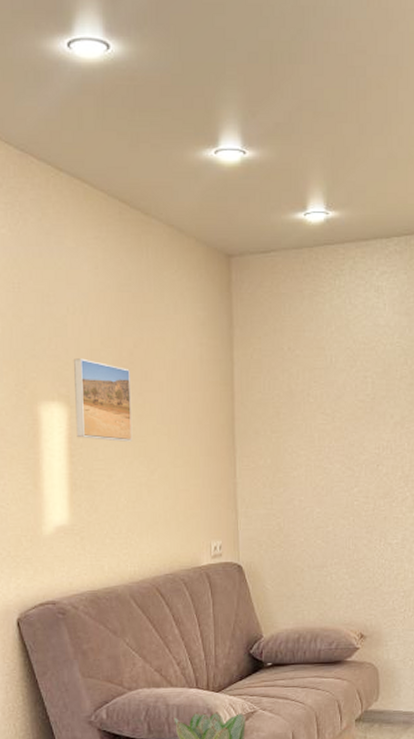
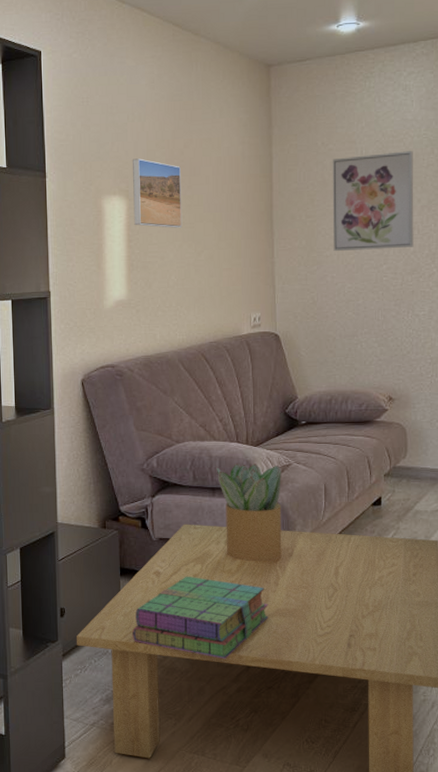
wall art: none [299,360,387,472] -> present [332,151,414,252]

